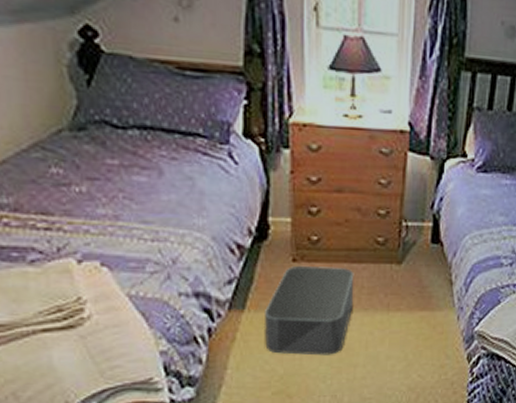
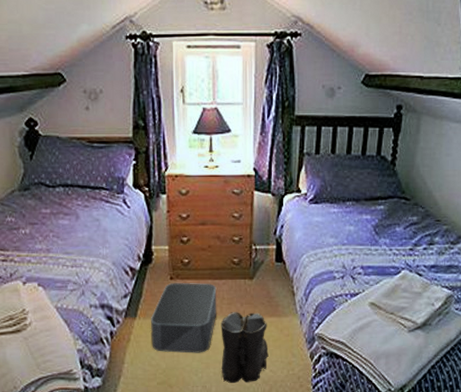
boots: none [356,304,417,391] -> present [221,312,267,383]

